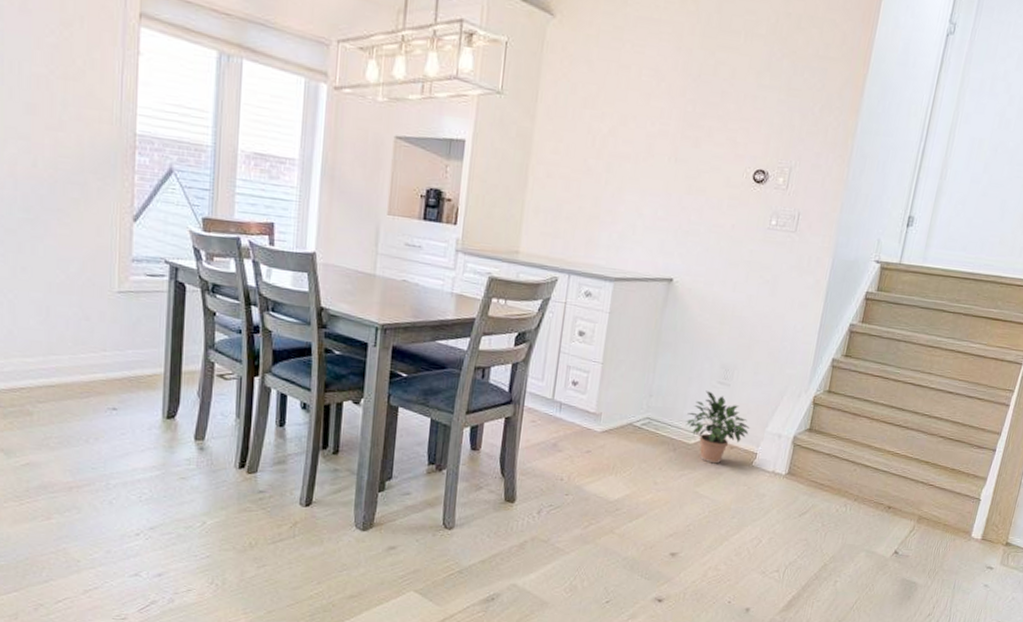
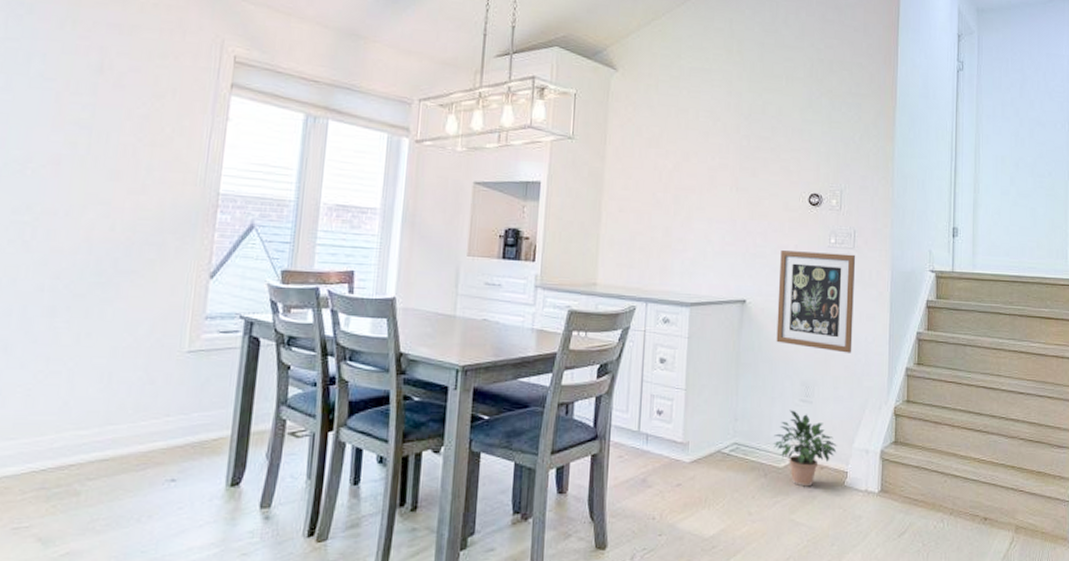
wall art: none [700,229,797,340] -> present [776,250,856,353]

